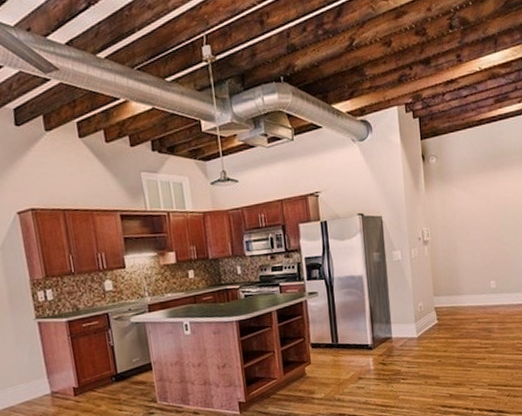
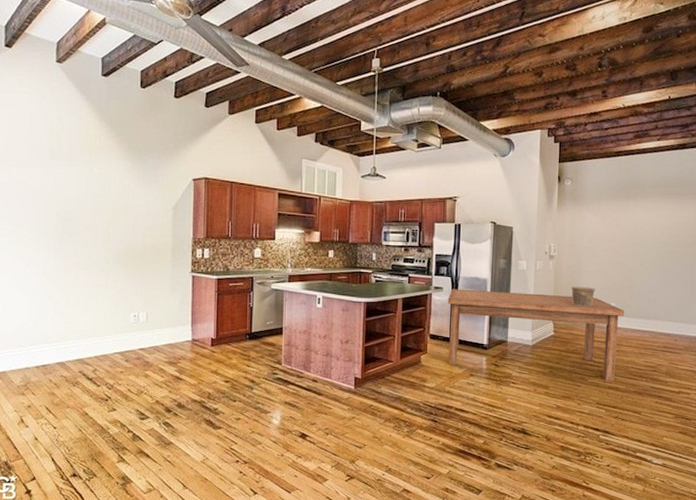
dining table: none [324,278,505,373] -> present [447,288,625,382]
ceramic pot: none [449,268,474,290] -> present [571,286,596,307]

